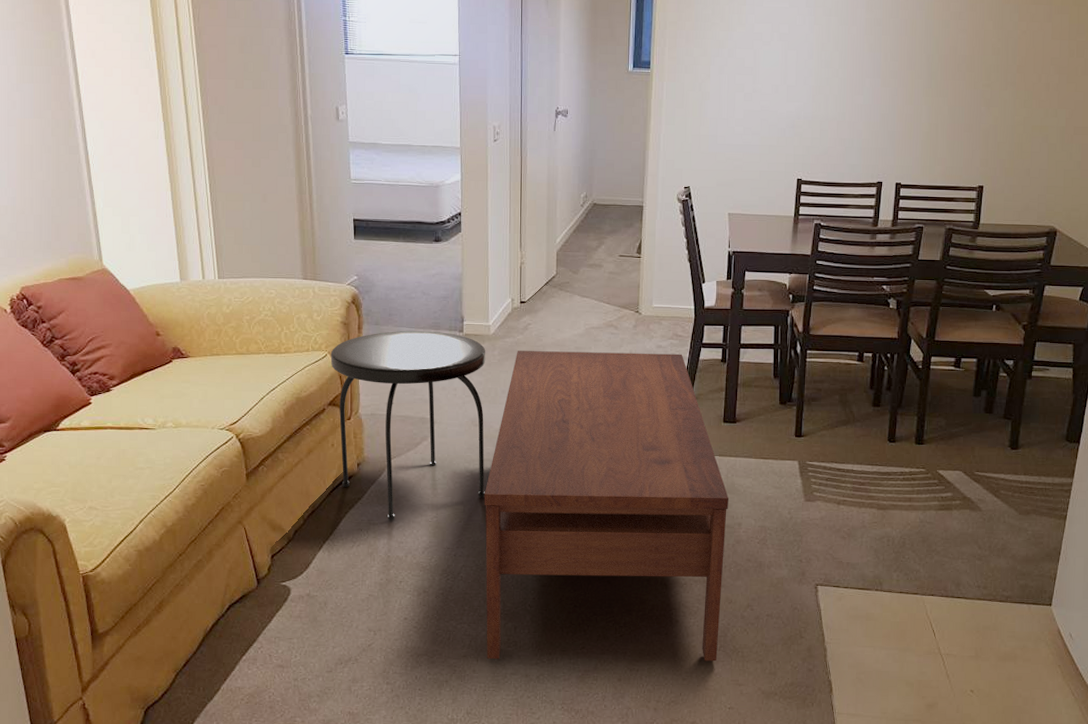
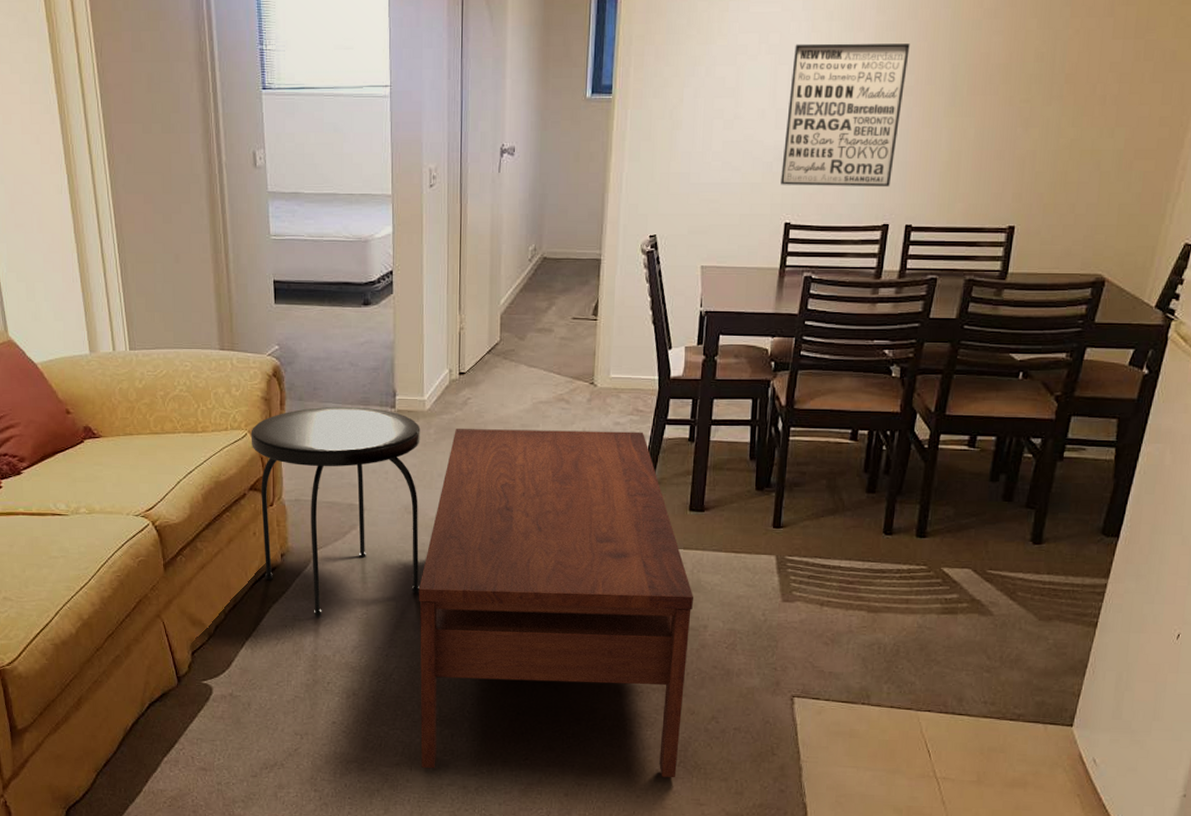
wall art: none [793,33,893,152] -> present [781,43,910,187]

